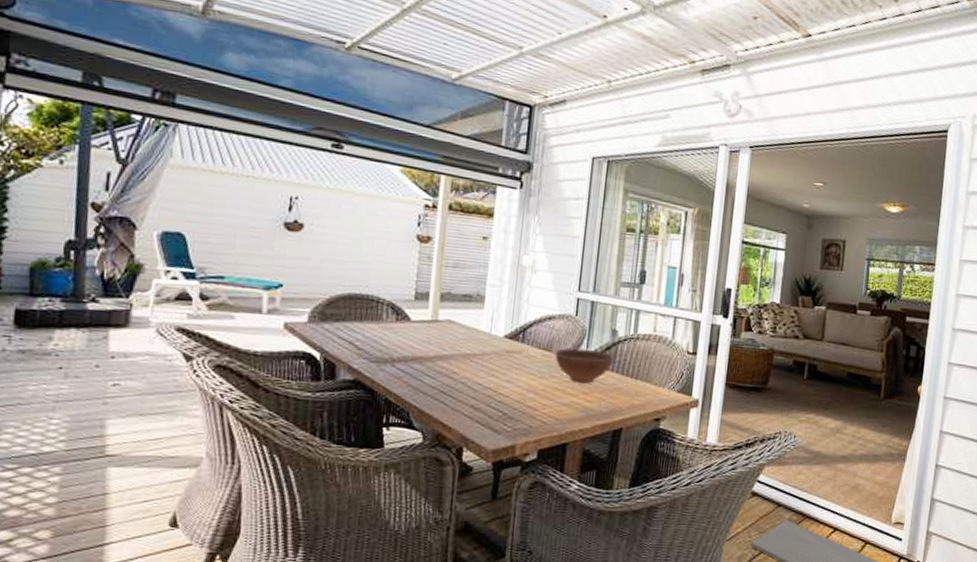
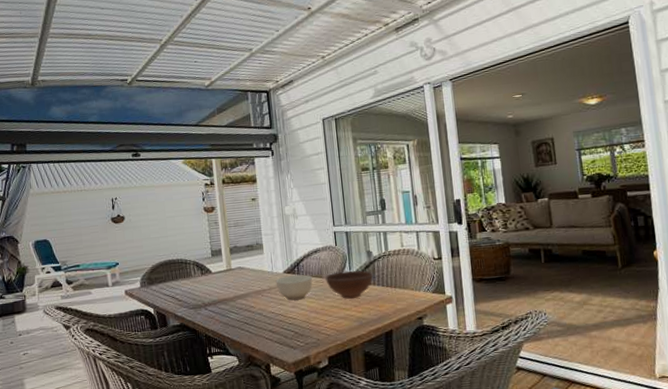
bowl: none [491,342,539,374] -> present [275,274,313,301]

